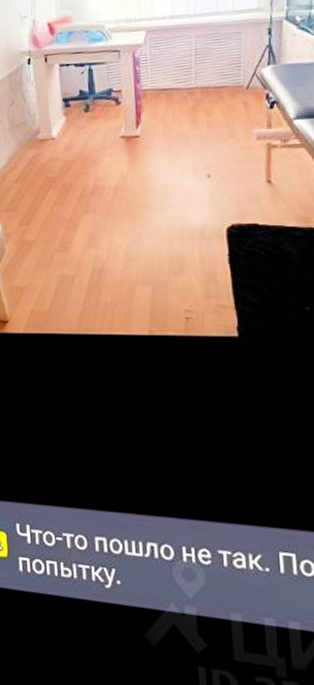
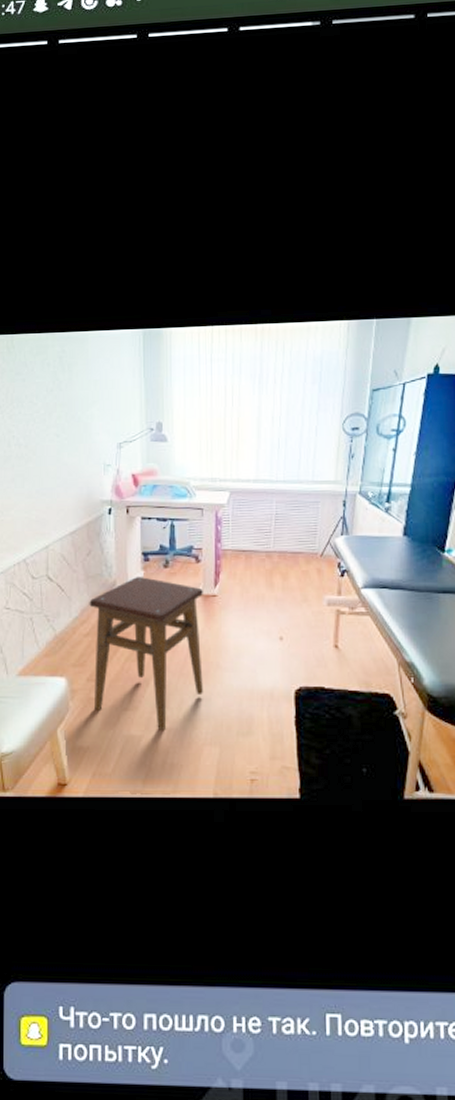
stool: none [16,122,132,271] -> present [89,576,203,731]

